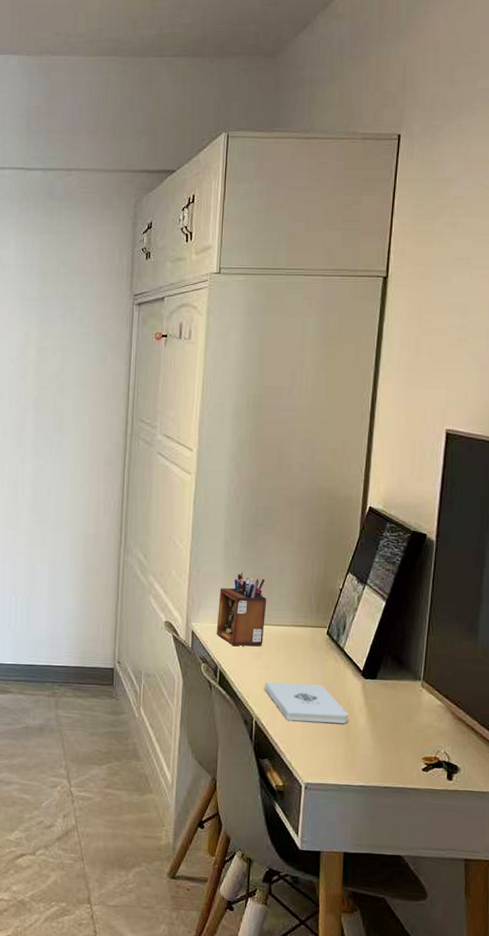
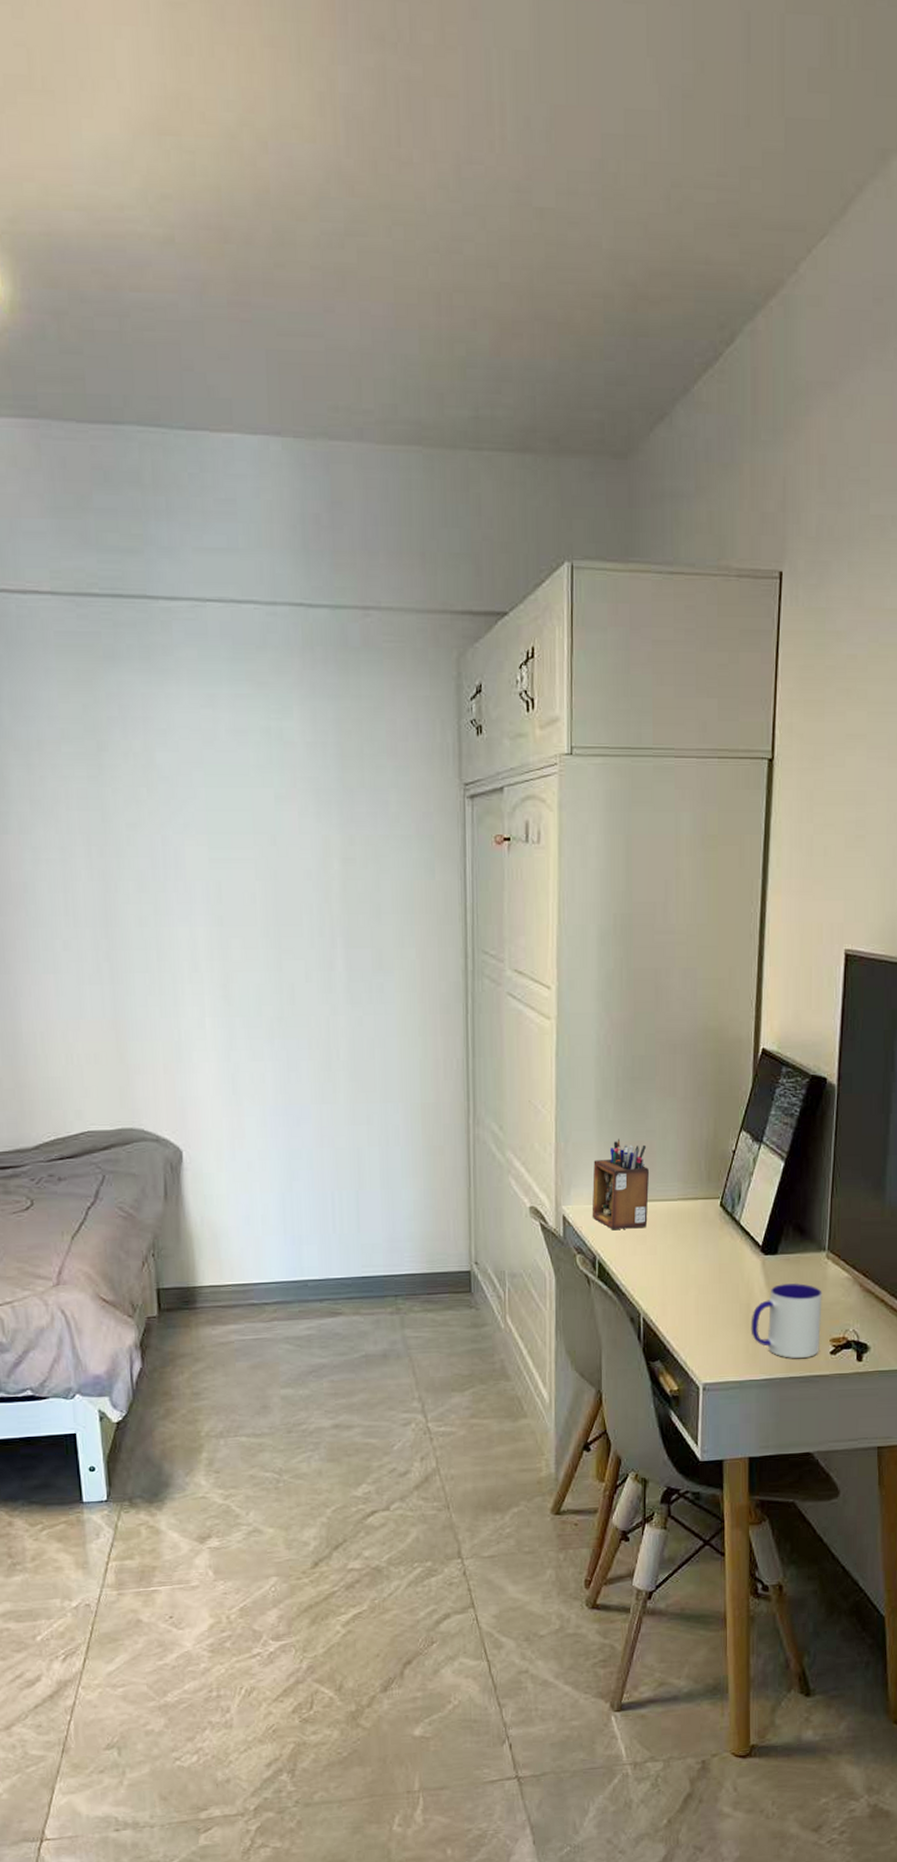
notepad: present [265,681,349,724] -> none [652,1267,748,1313]
mug: none [350,705,417,772] -> present [751,1282,822,1358]

